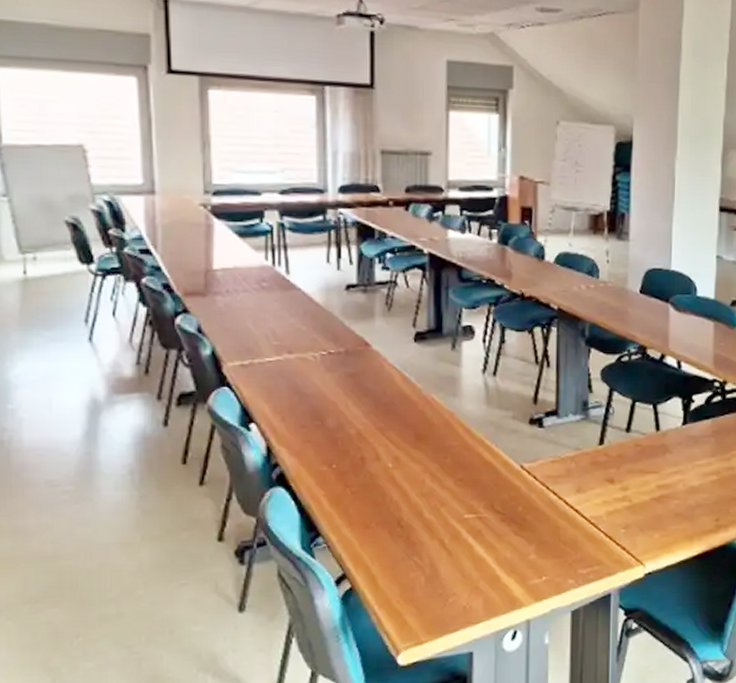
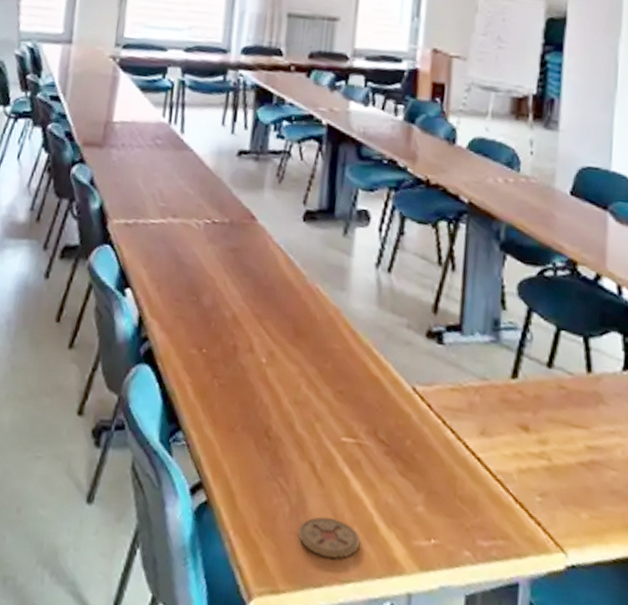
coaster: none [434,578,486,609] -> present [298,516,360,559]

